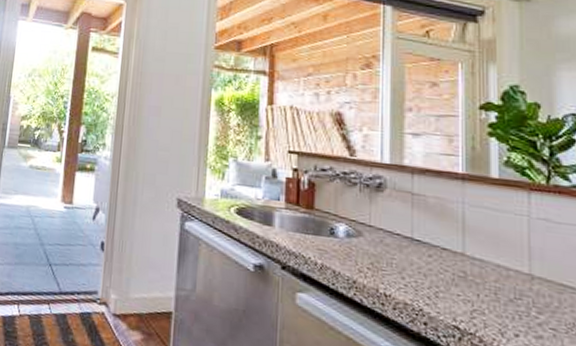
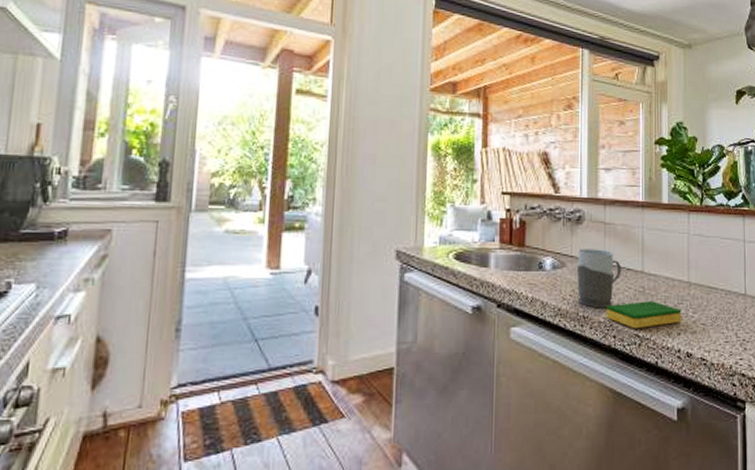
mug: none [376,218,434,290] -> present [576,249,621,308]
dish sponge: none [414,286,521,322] -> present [606,301,682,329]

